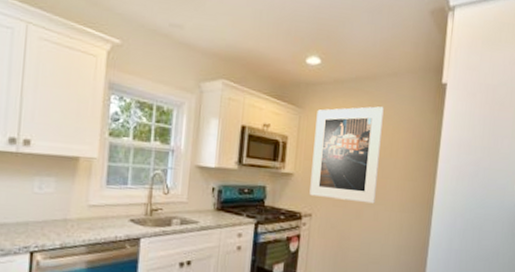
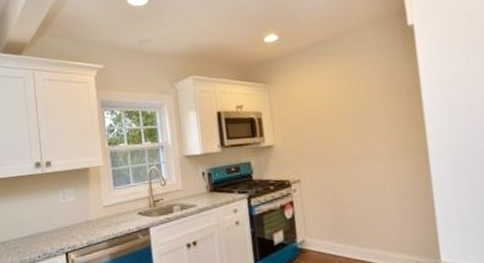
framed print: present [309,106,384,204] -> none [284,64,363,163]

